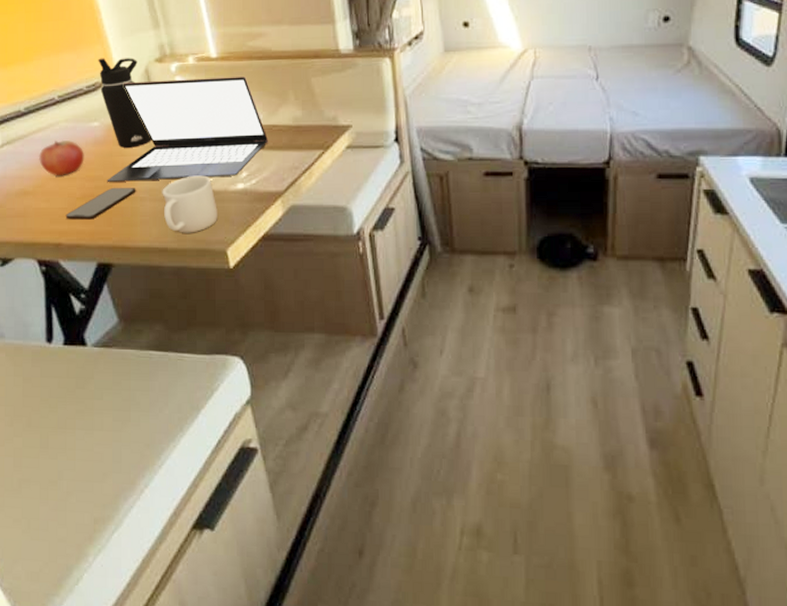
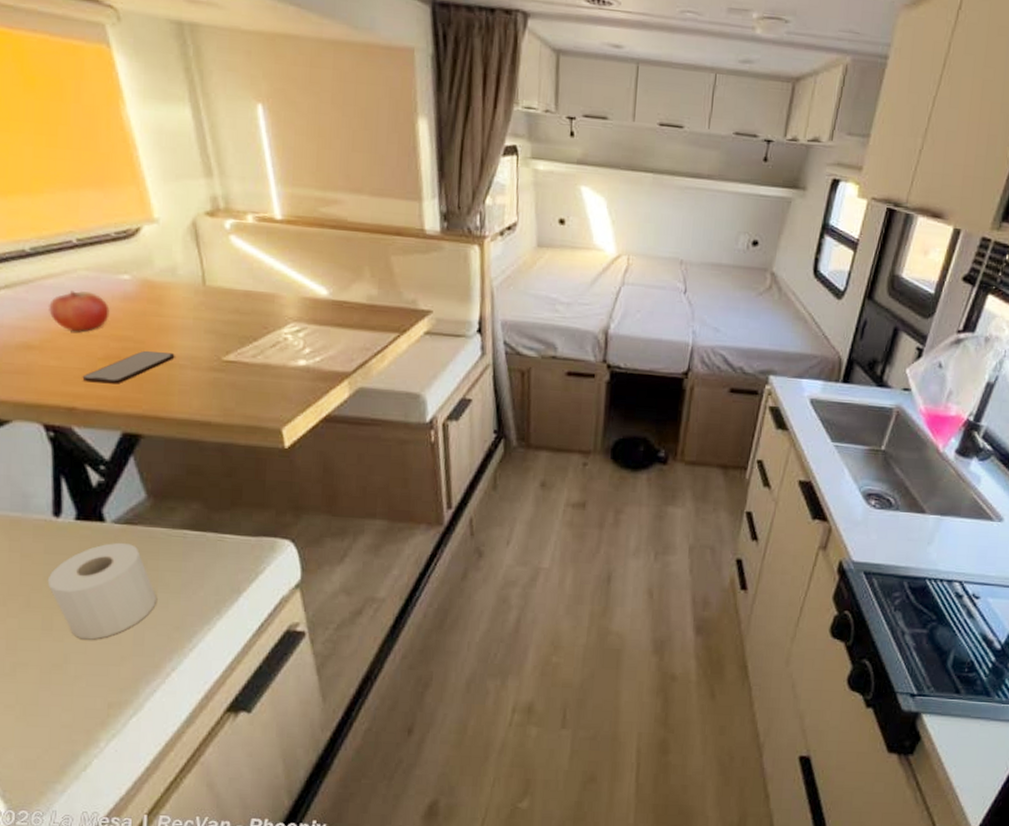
toilet paper roll: none [43,364,131,457] -> present [47,542,158,640]
water bottle: present [98,58,151,148] -> none [131,201,197,309]
laptop: present [107,76,269,182] -> none [138,234,338,351]
mug: present [162,175,217,233] -> none [207,346,274,408]

